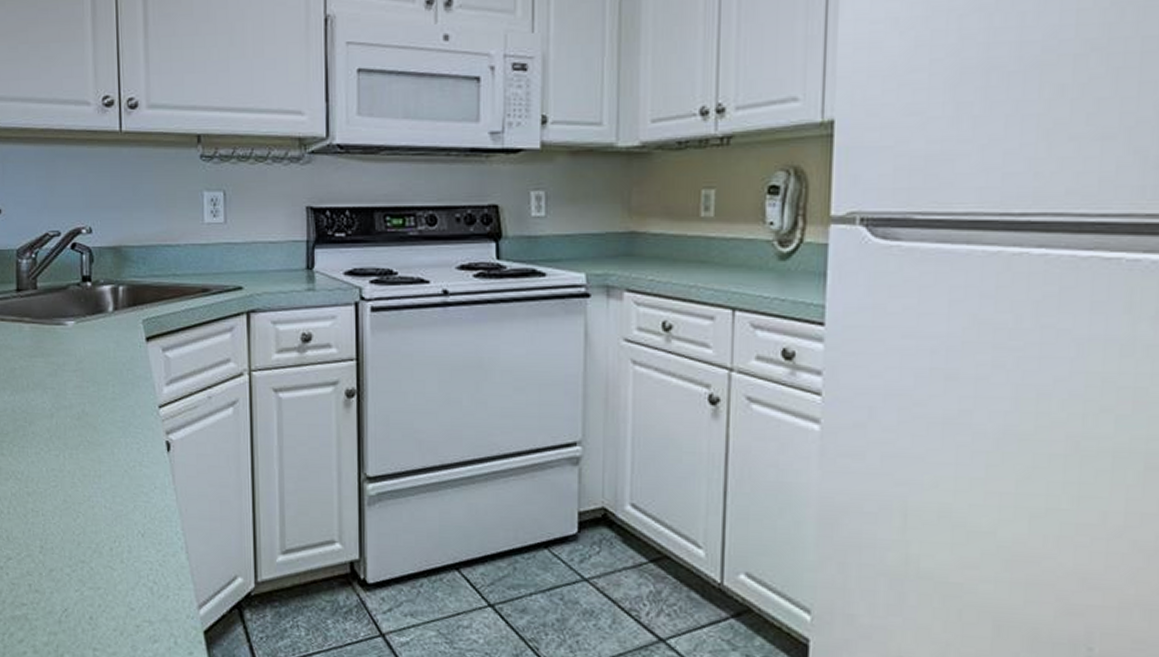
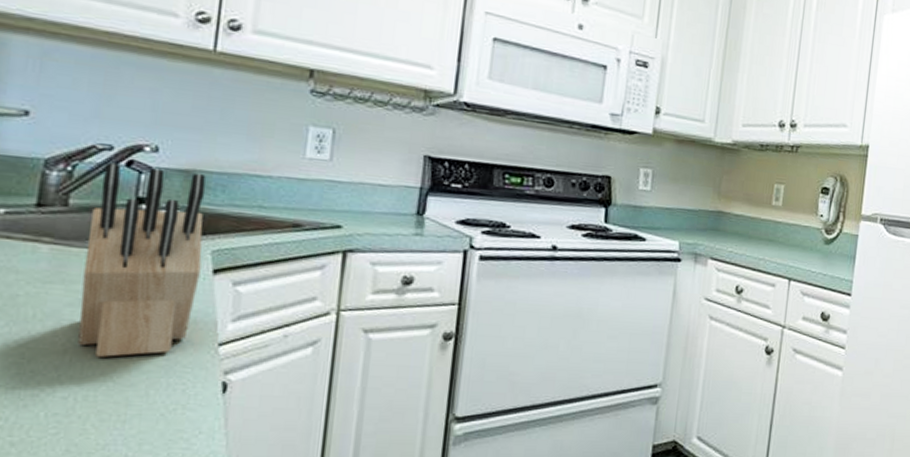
knife block: none [54,247,137,420] -> present [78,162,206,357]

